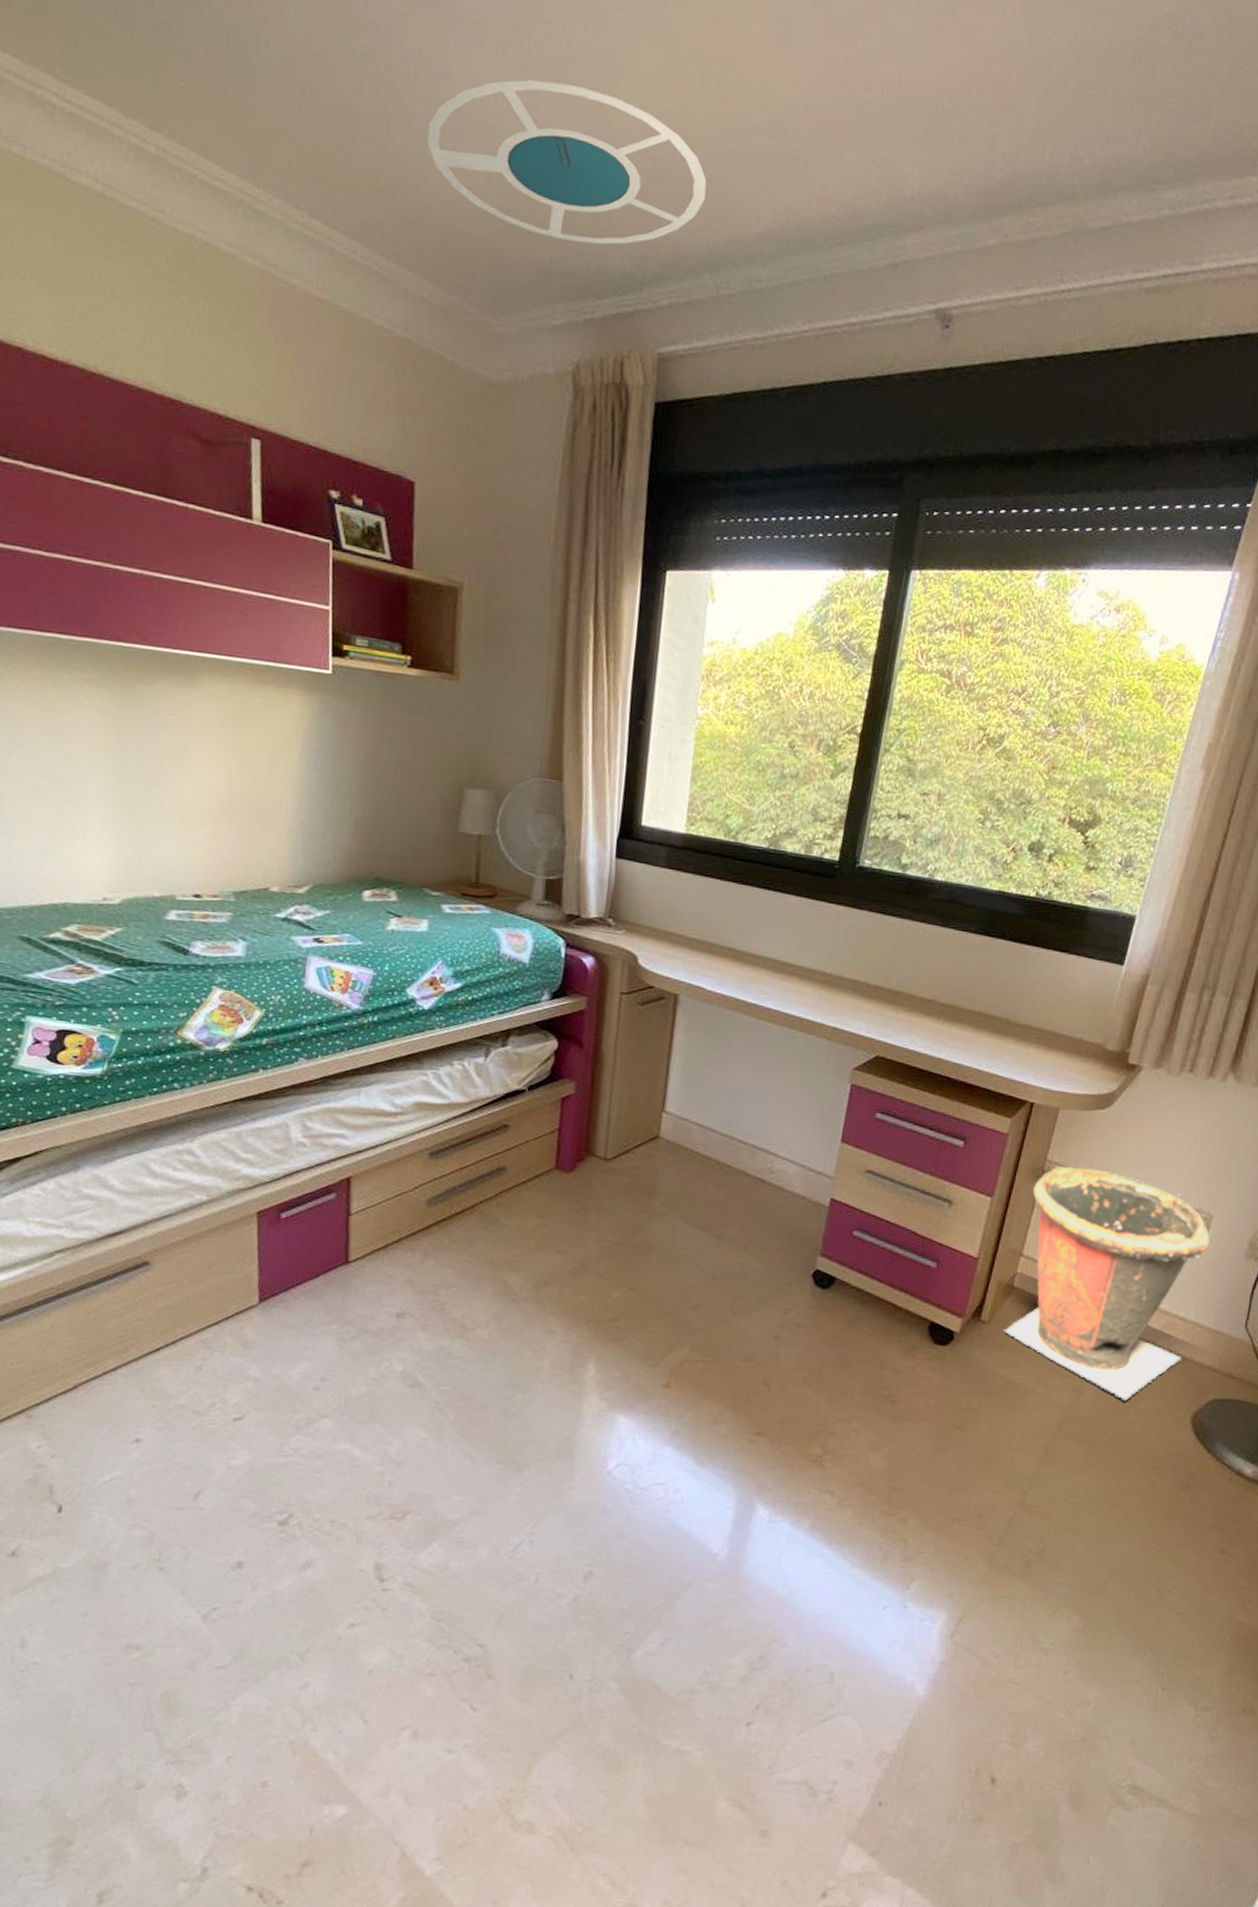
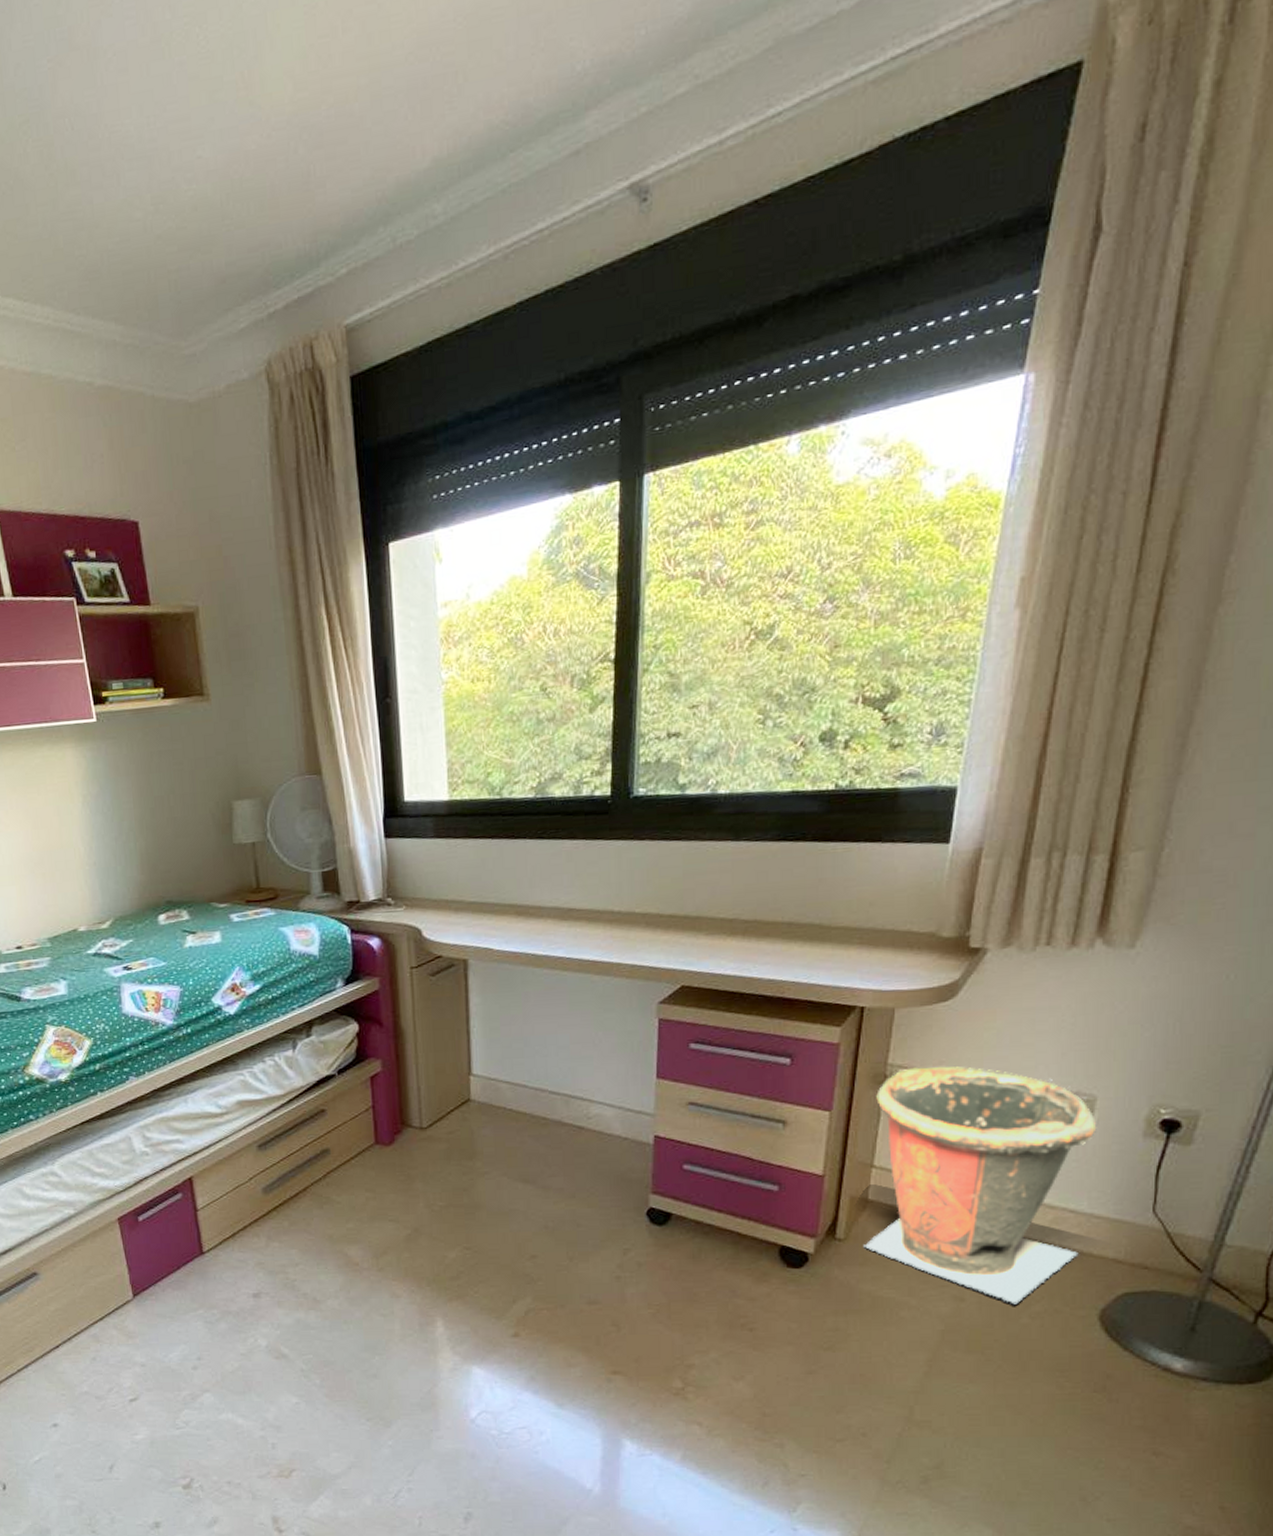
ceiling lamp: present [427,79,707,245] -> none [92,76,367,243]

